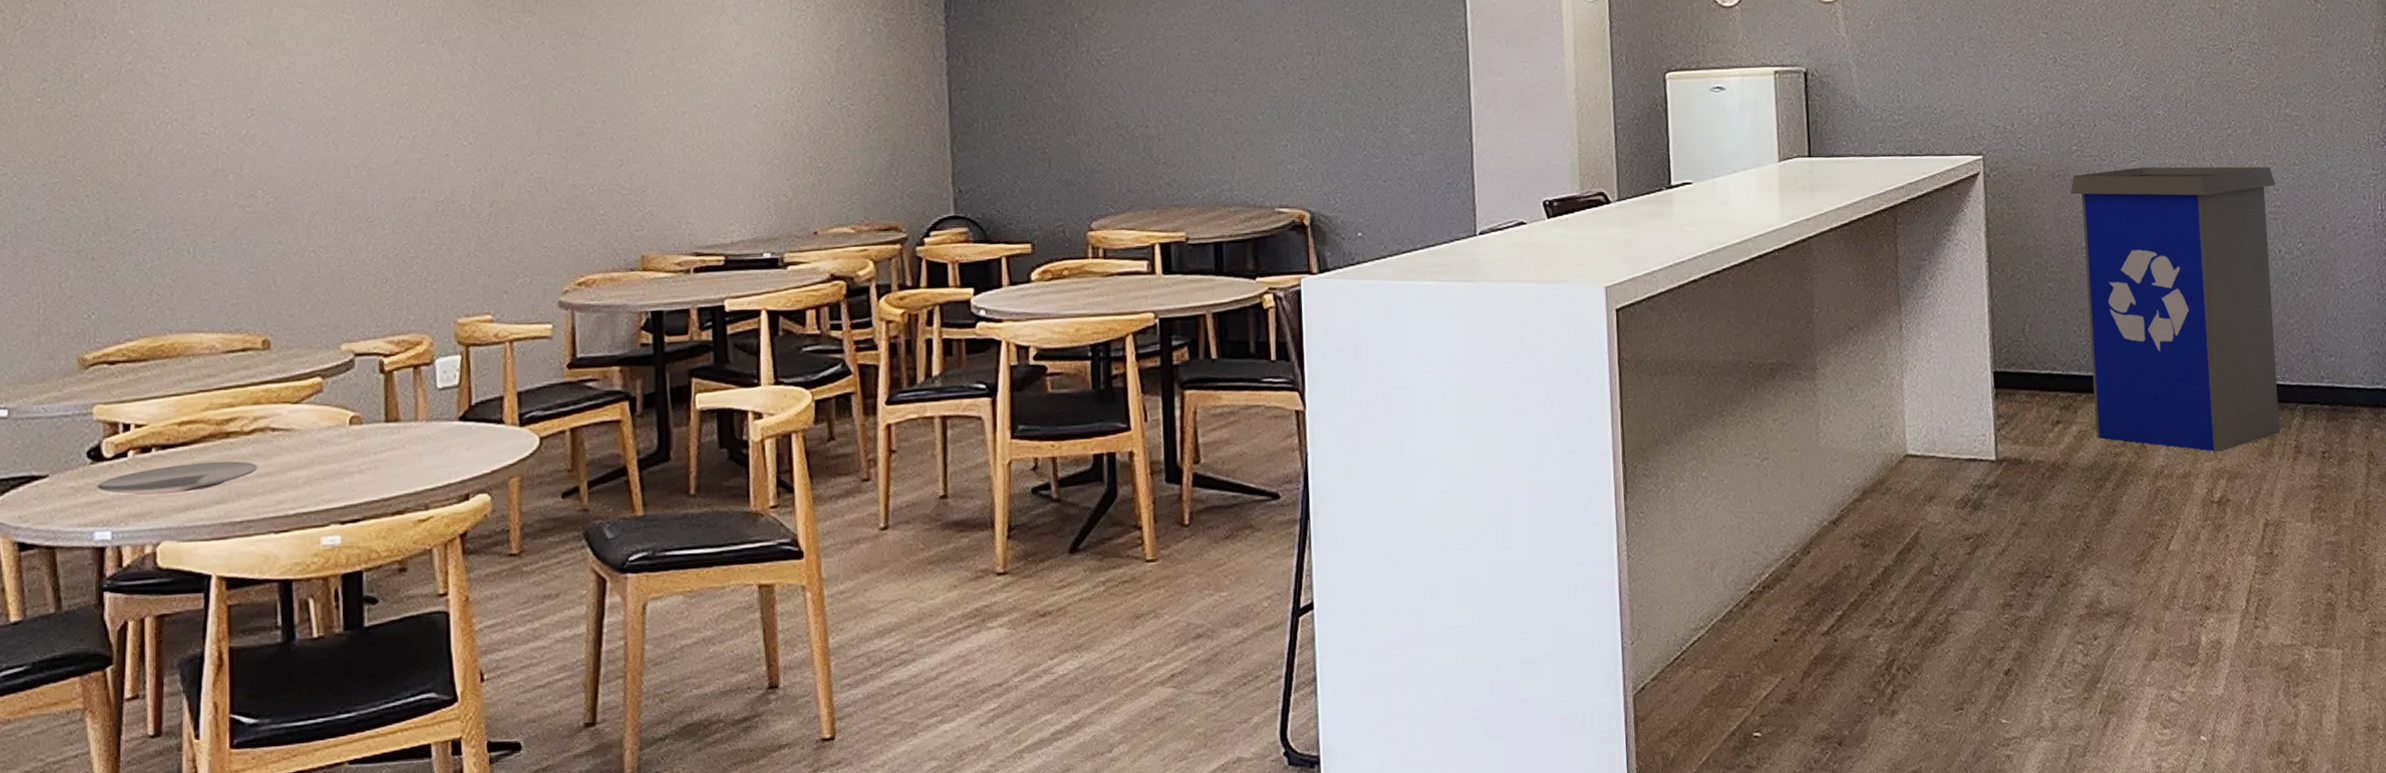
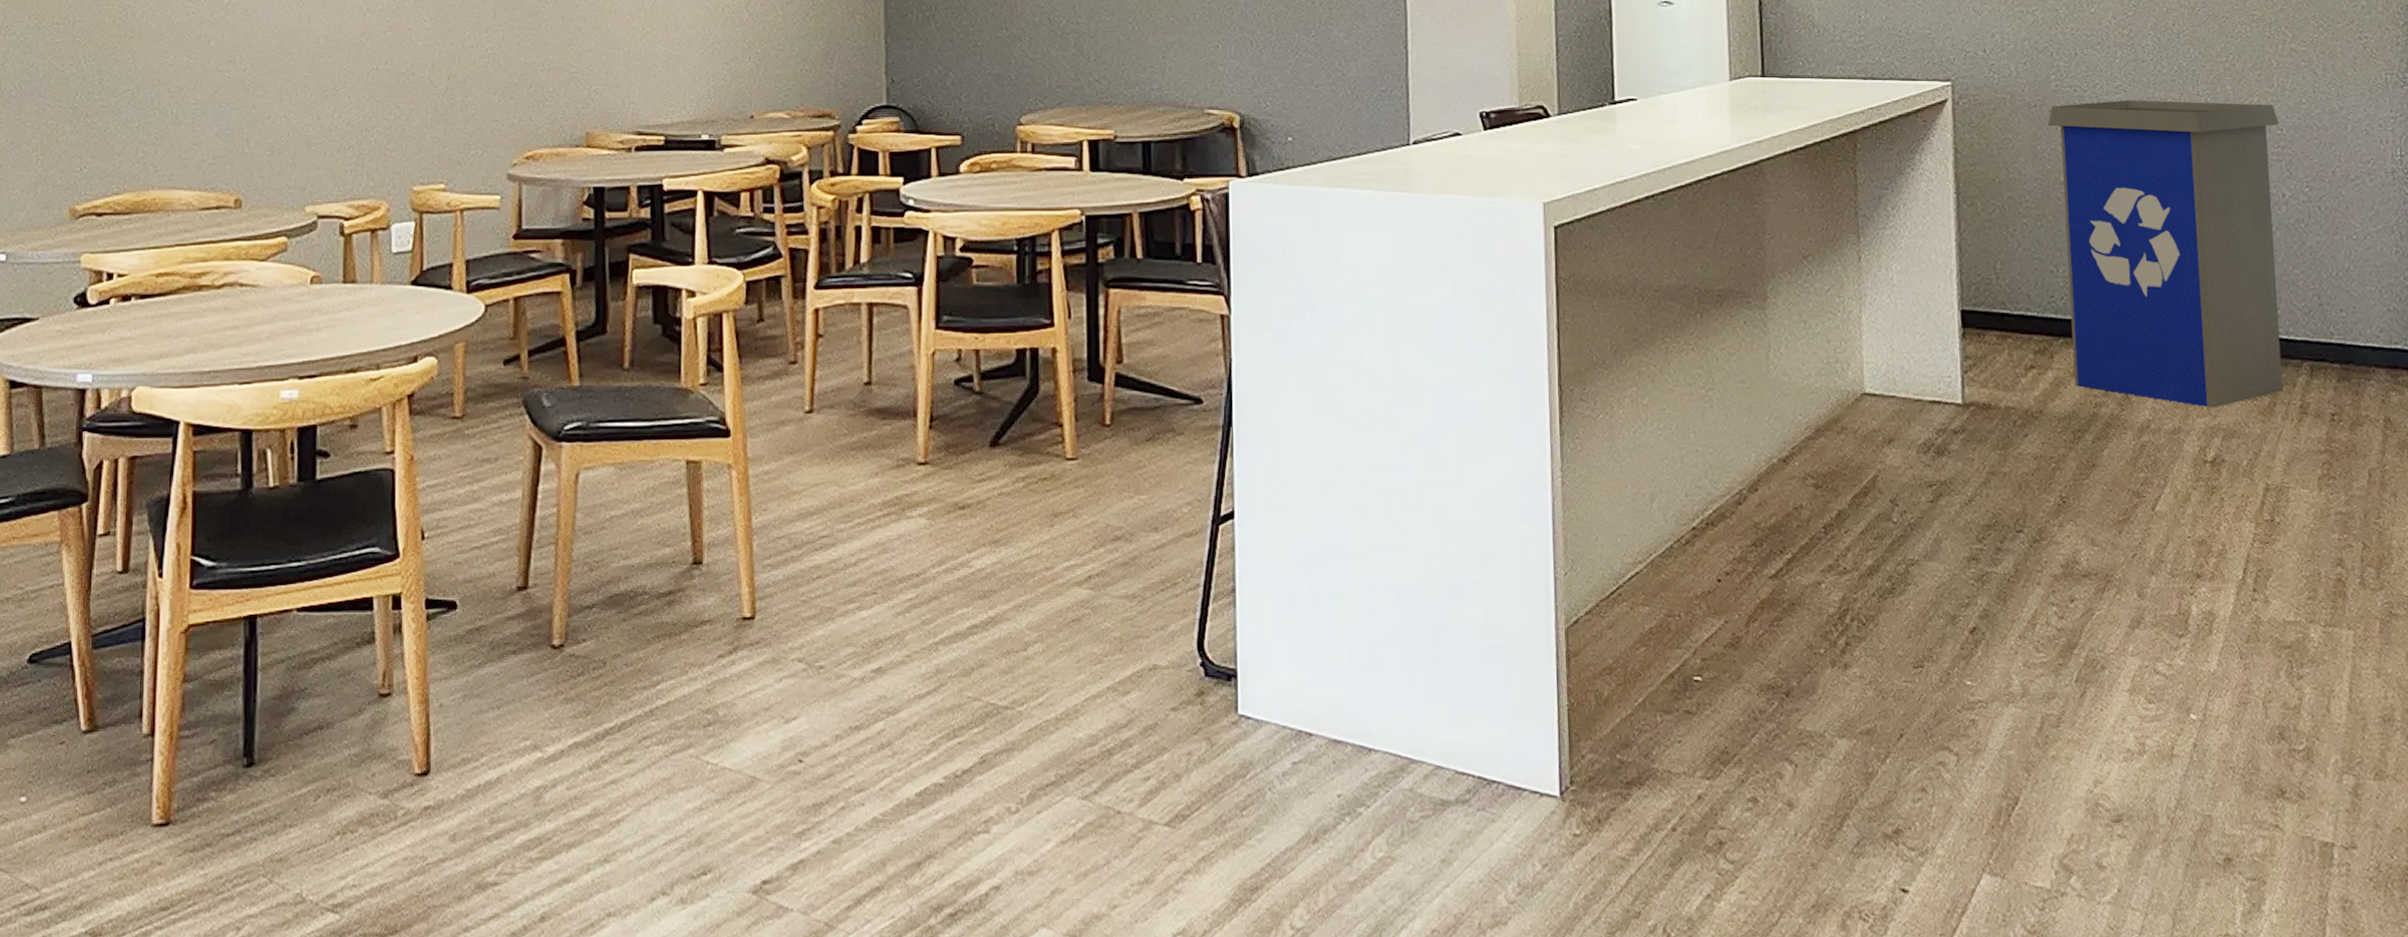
plate: present [97,461,258,496] -> none [81,313,226,342]

